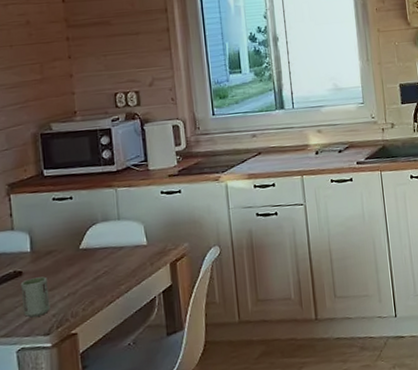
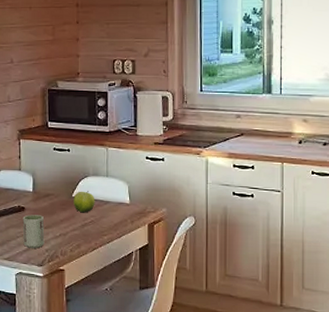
fruit: none [81,239,108,265] -> present [73,191,95,213]

